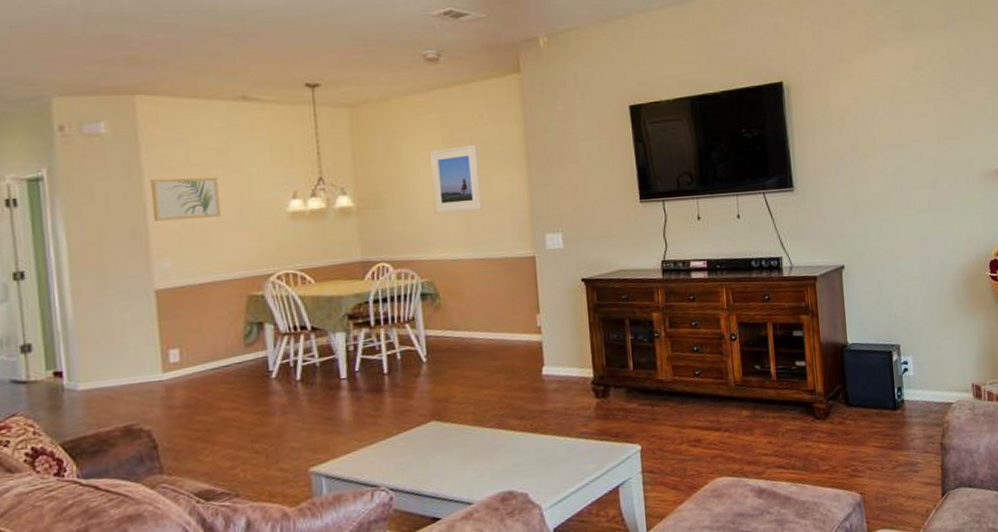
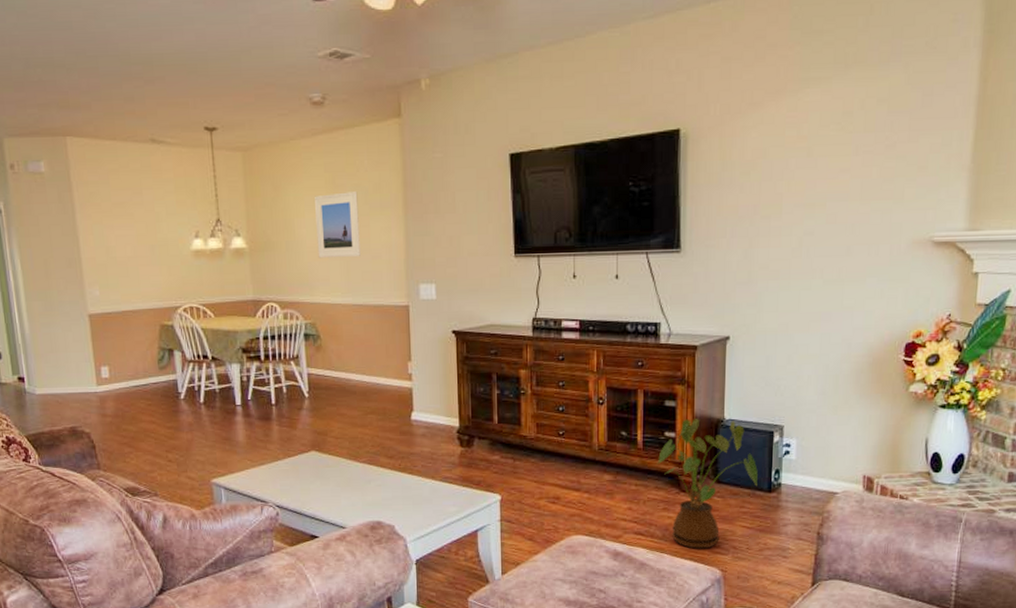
wall art: present [150,177,221,221] -> none [81,214,137,253]
house plant: none [791,344,884,475] -> present [657,418,758,549]

